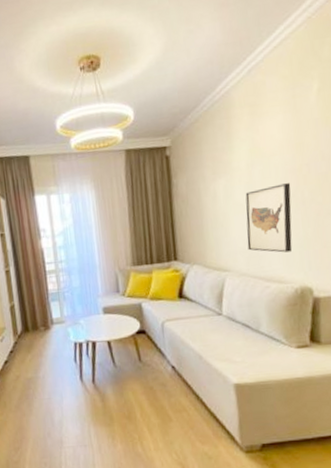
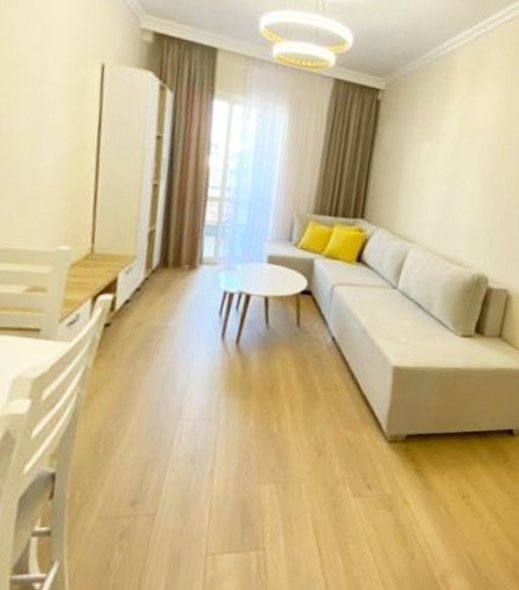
wall art: present [245,183,293,253] -> none [437,162,491,236]

